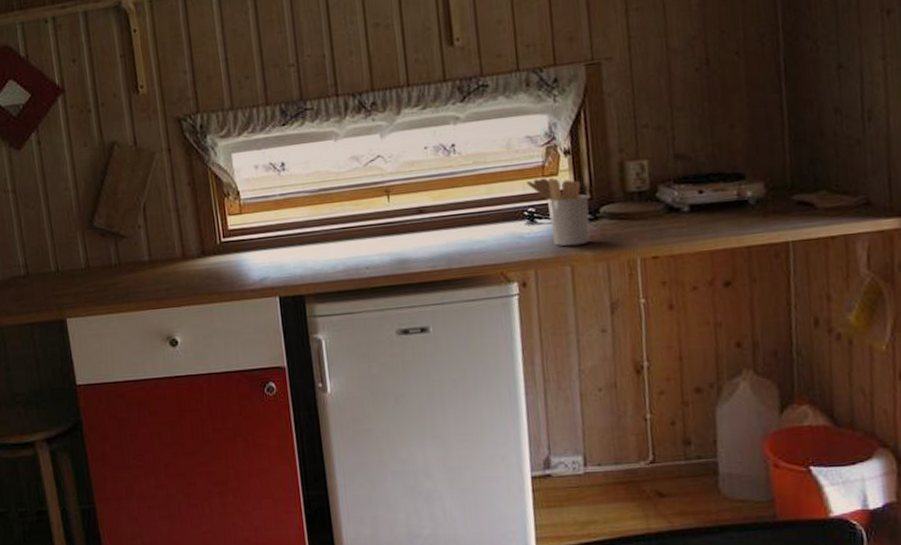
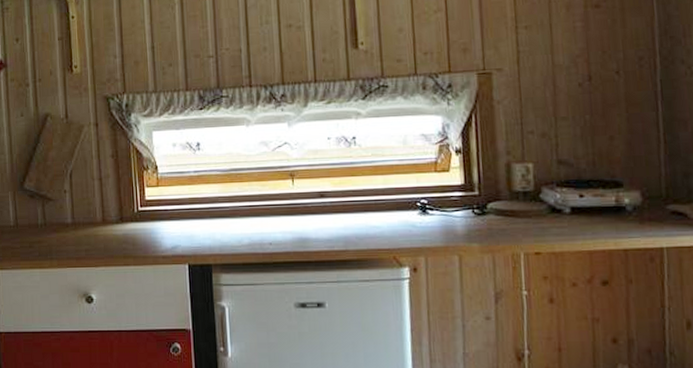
utensil holder: present [526,177,590,247] -> none [420,173,477,237]

